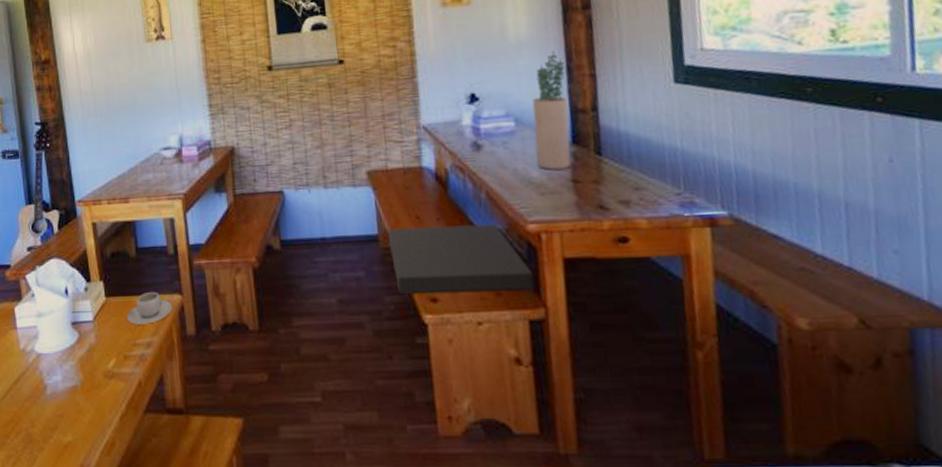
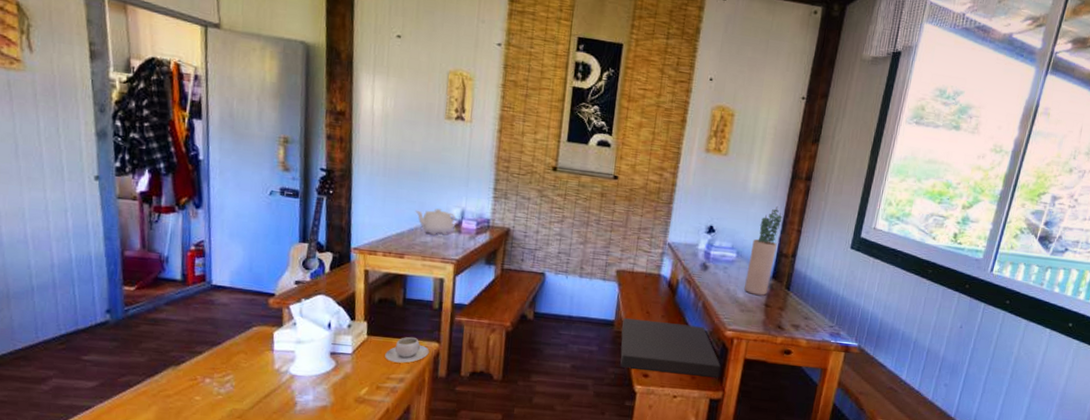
teapot: none [132,140,175,172] -> present [415,208,455,236]

